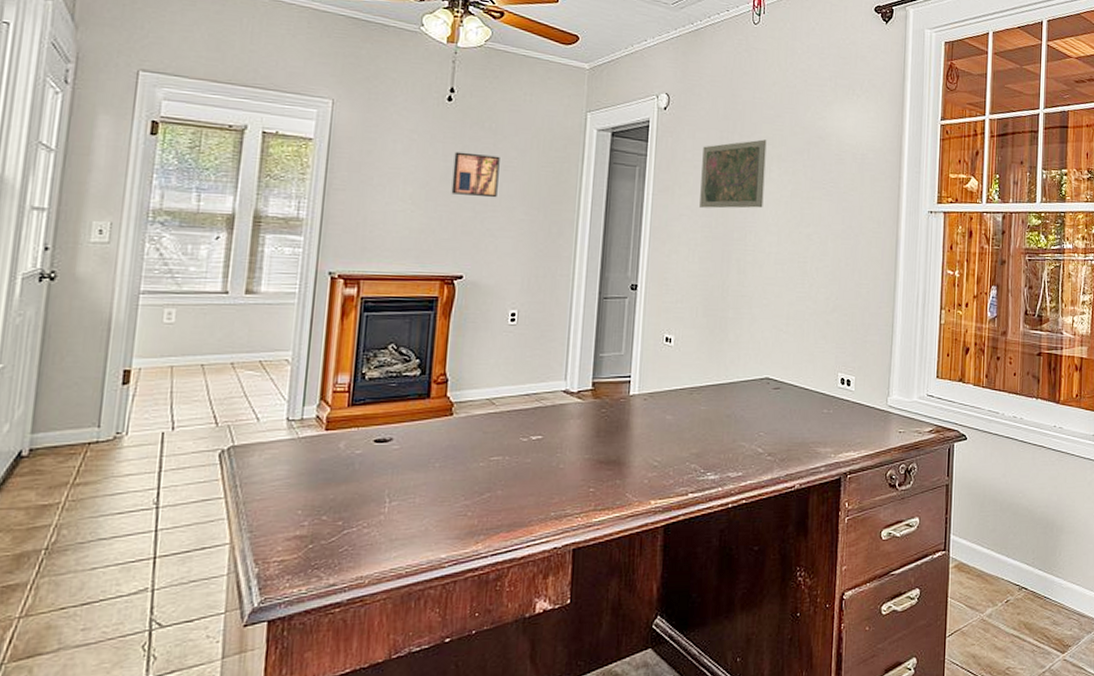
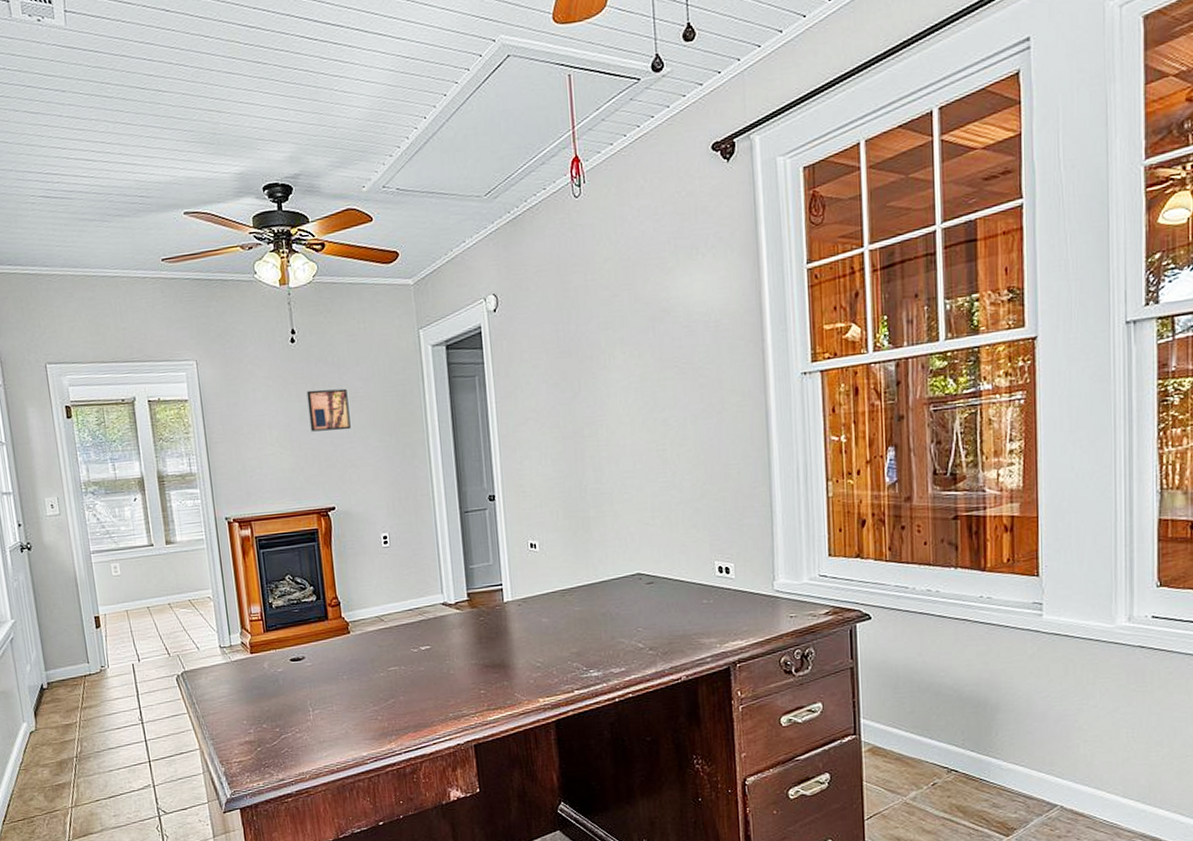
road map: present [699,139,767,209] -> none [539,324,611,408]

